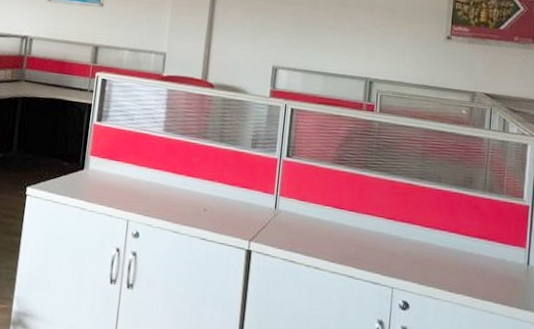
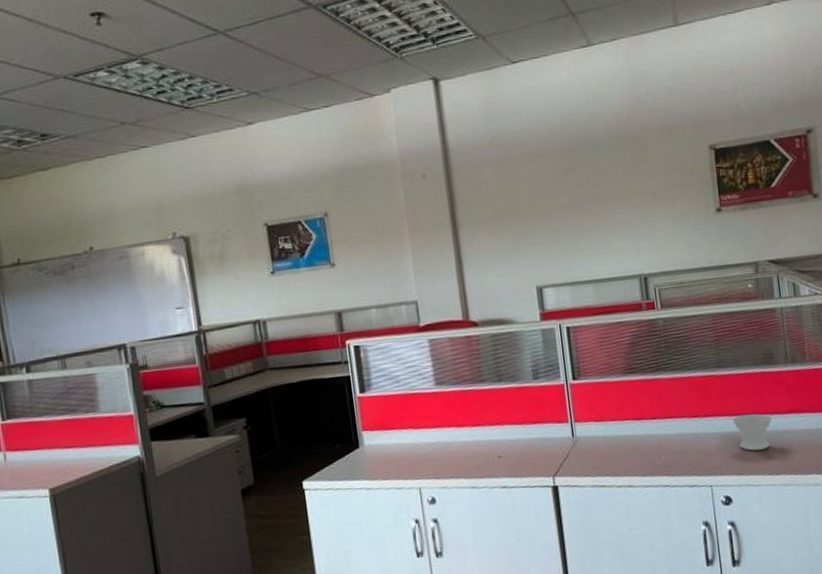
cup: none [424,228,462,266] -> present [732,414,773,451]

